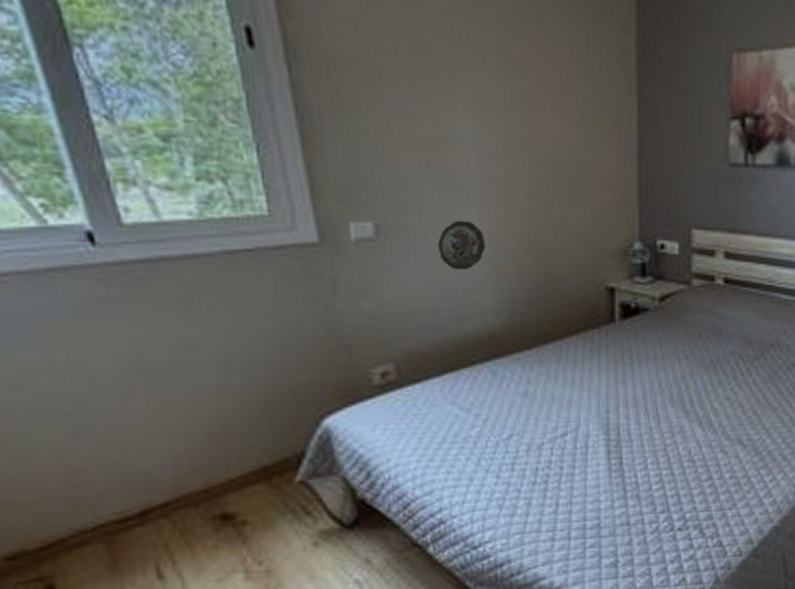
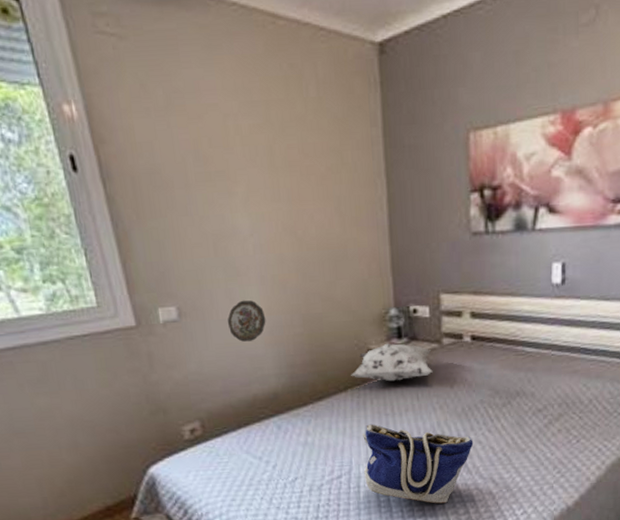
decorative pillow: none [584,281,679,326] -> present [351,343,433,382]
tote bag: none [593,373,721,468] -> present [361,424,474,504]

